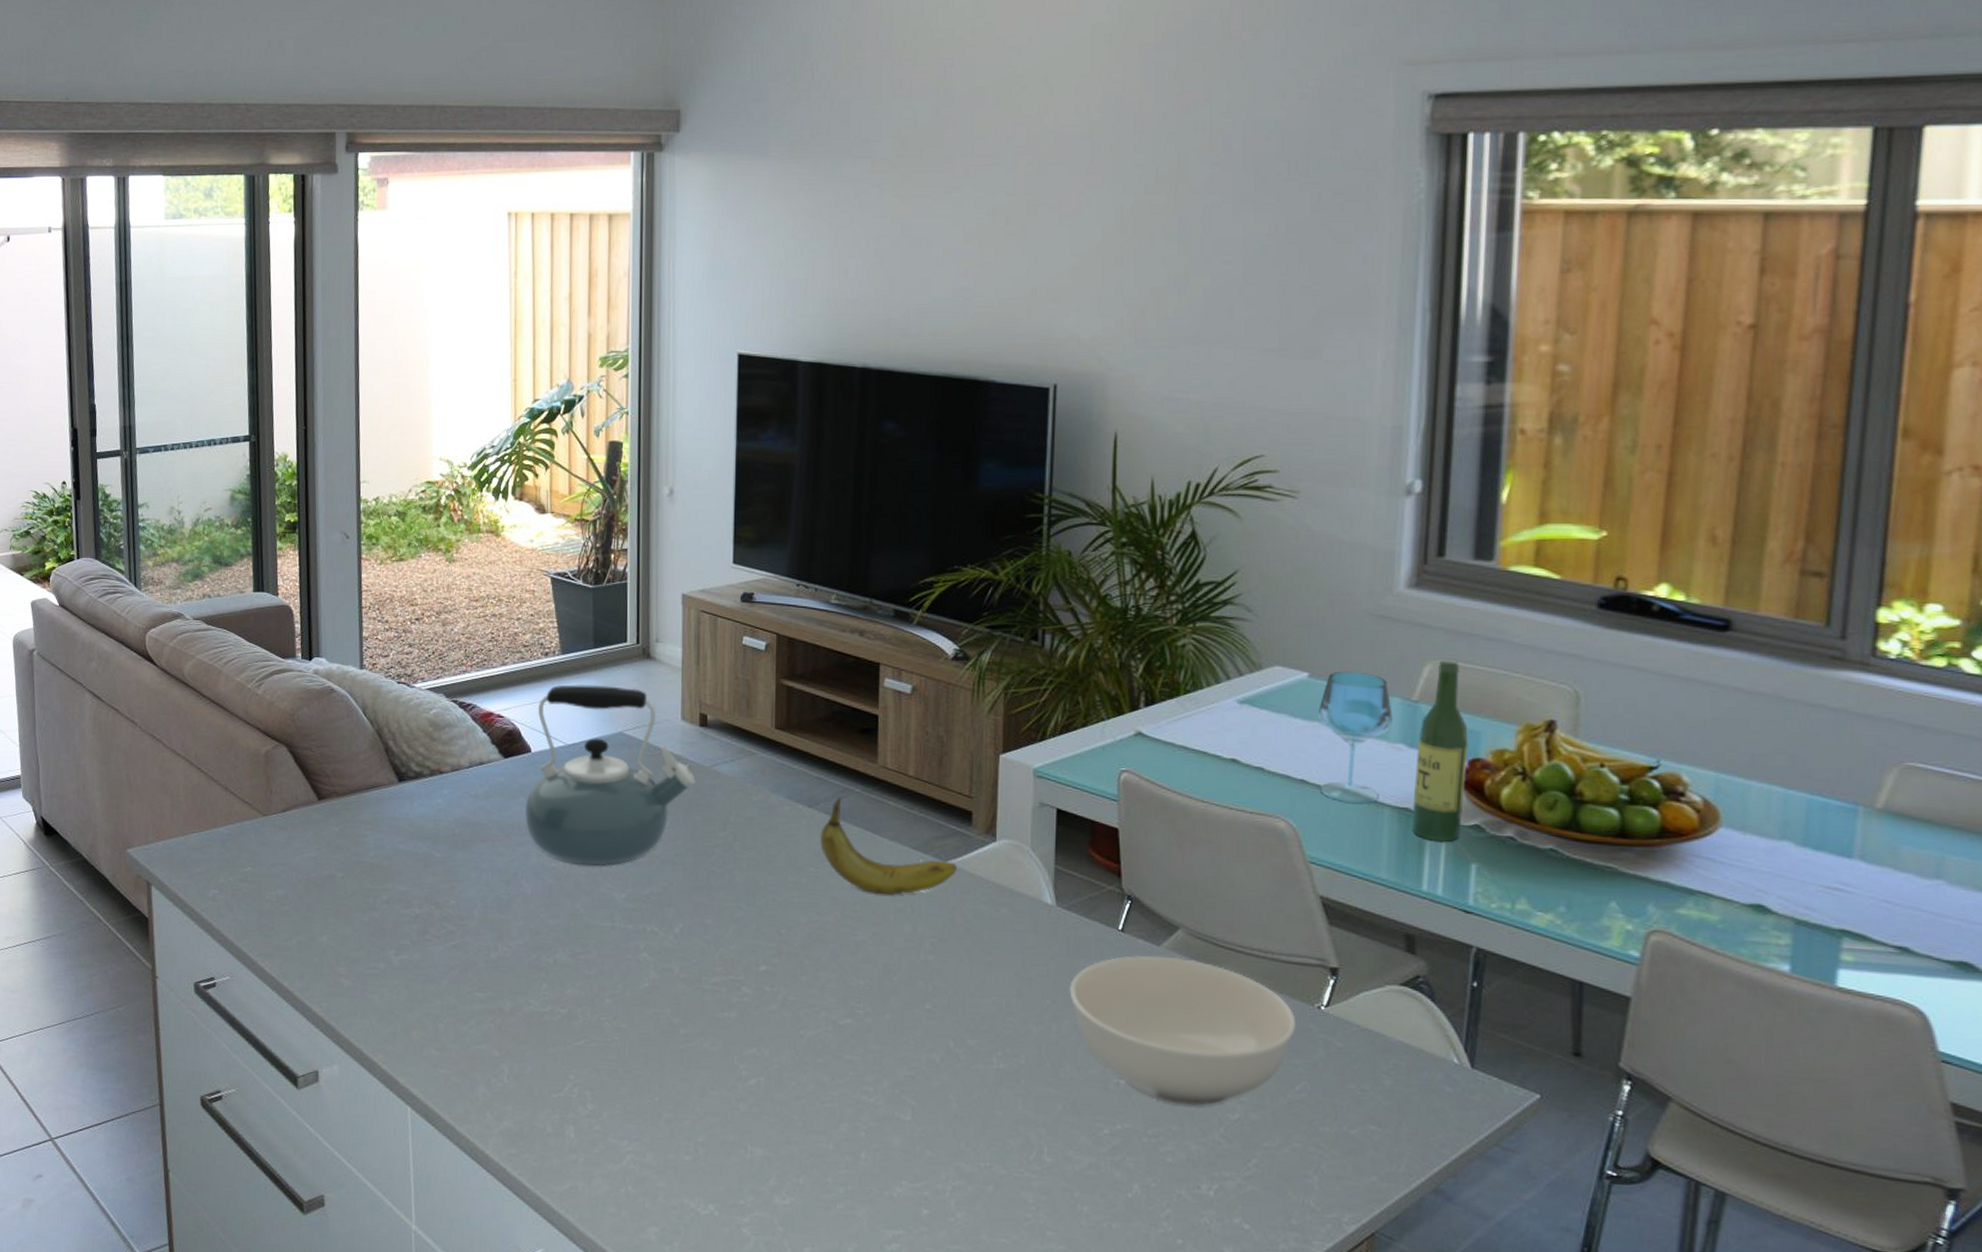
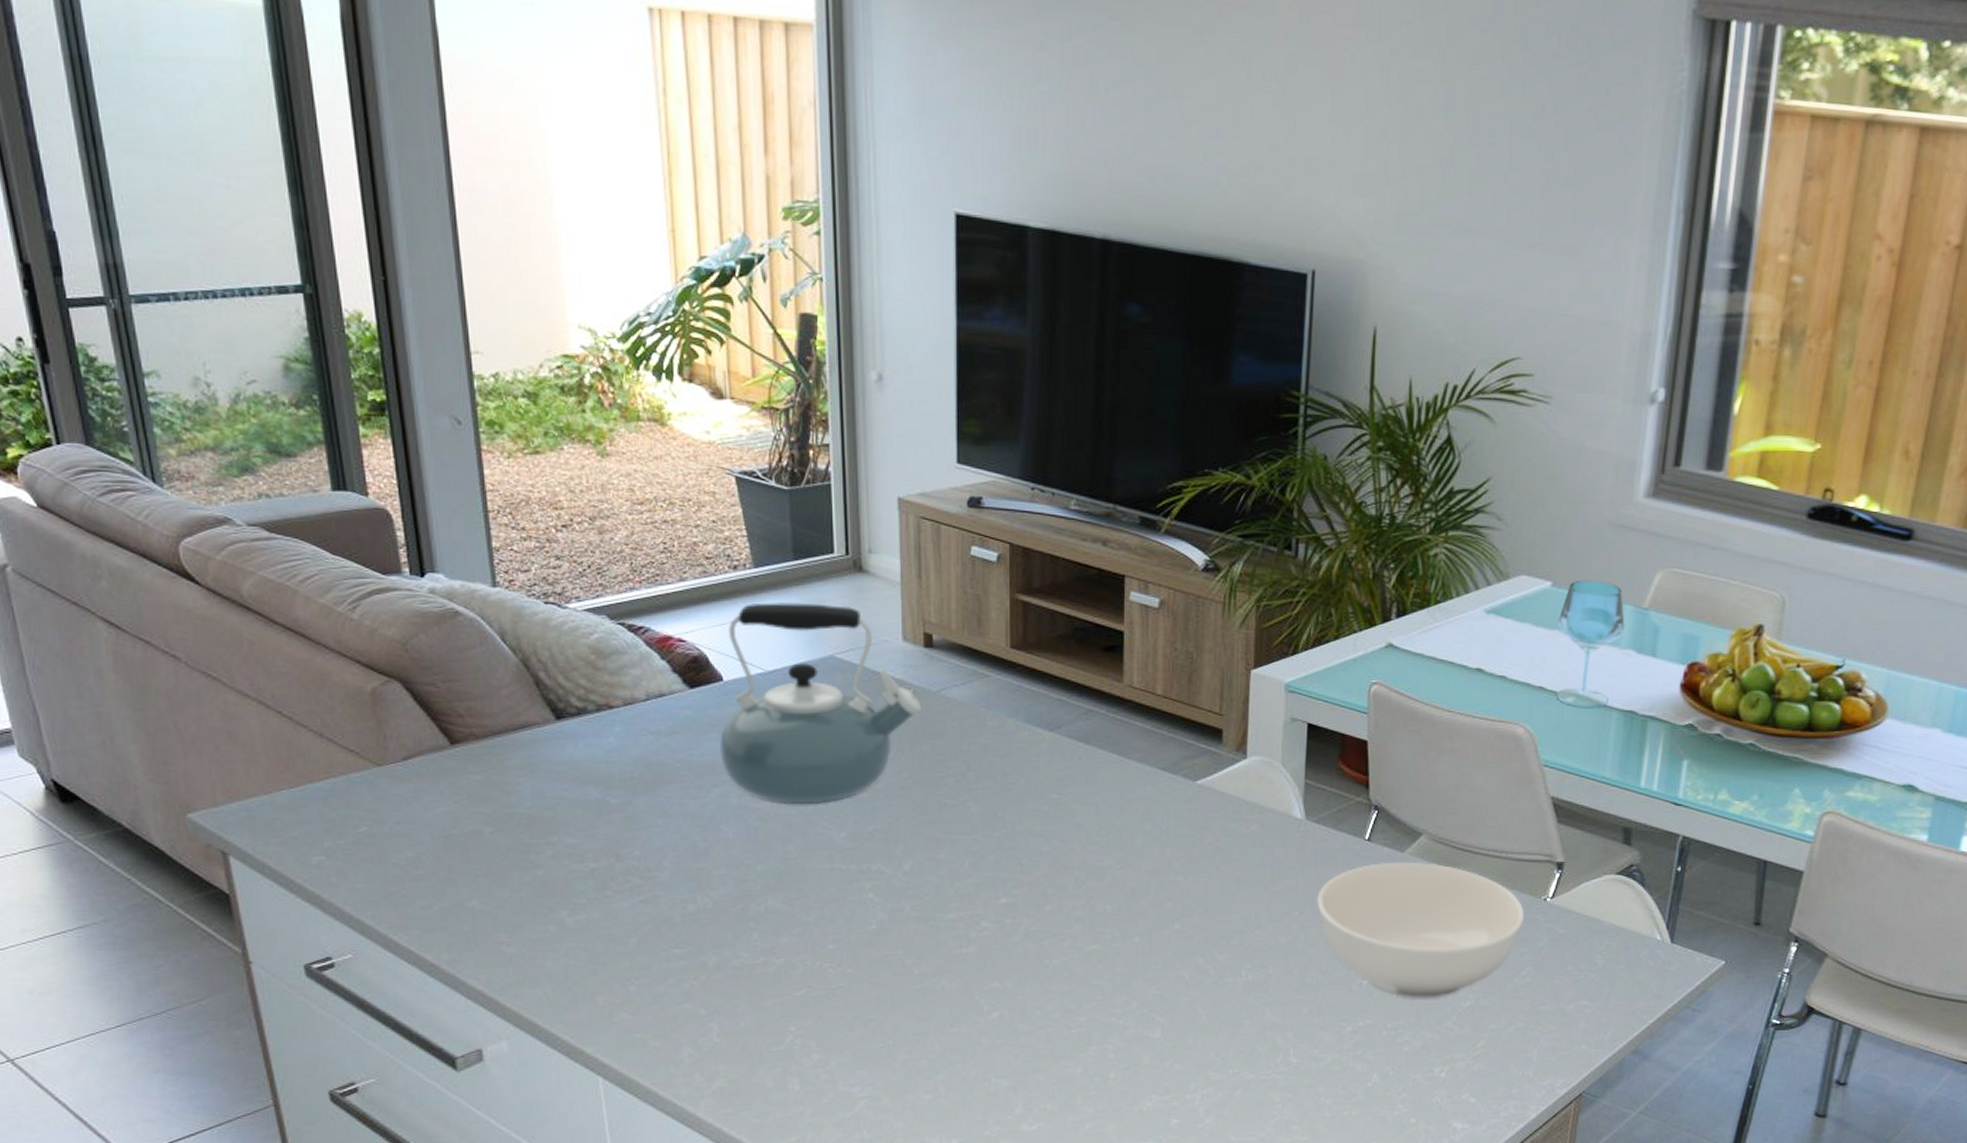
fruit: present [820,797,958,895] -> none [1063,719,1208,819]
wine bottle: present [1412,660,1468,843] -> none [1635,568,1689,742]

